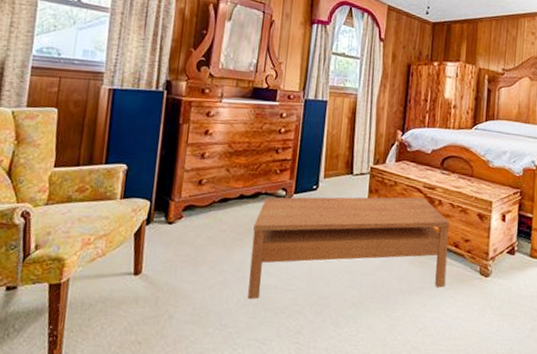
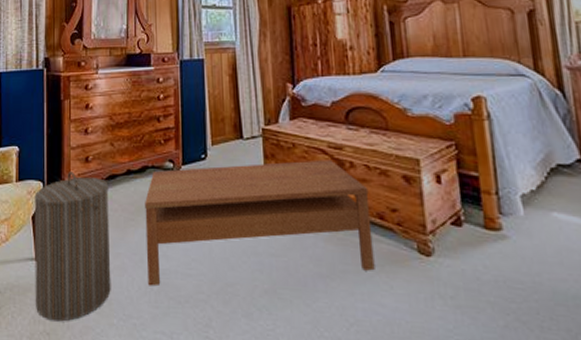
laundry hamper: none [128,192,220,332] -> present [34,170,111,322]

